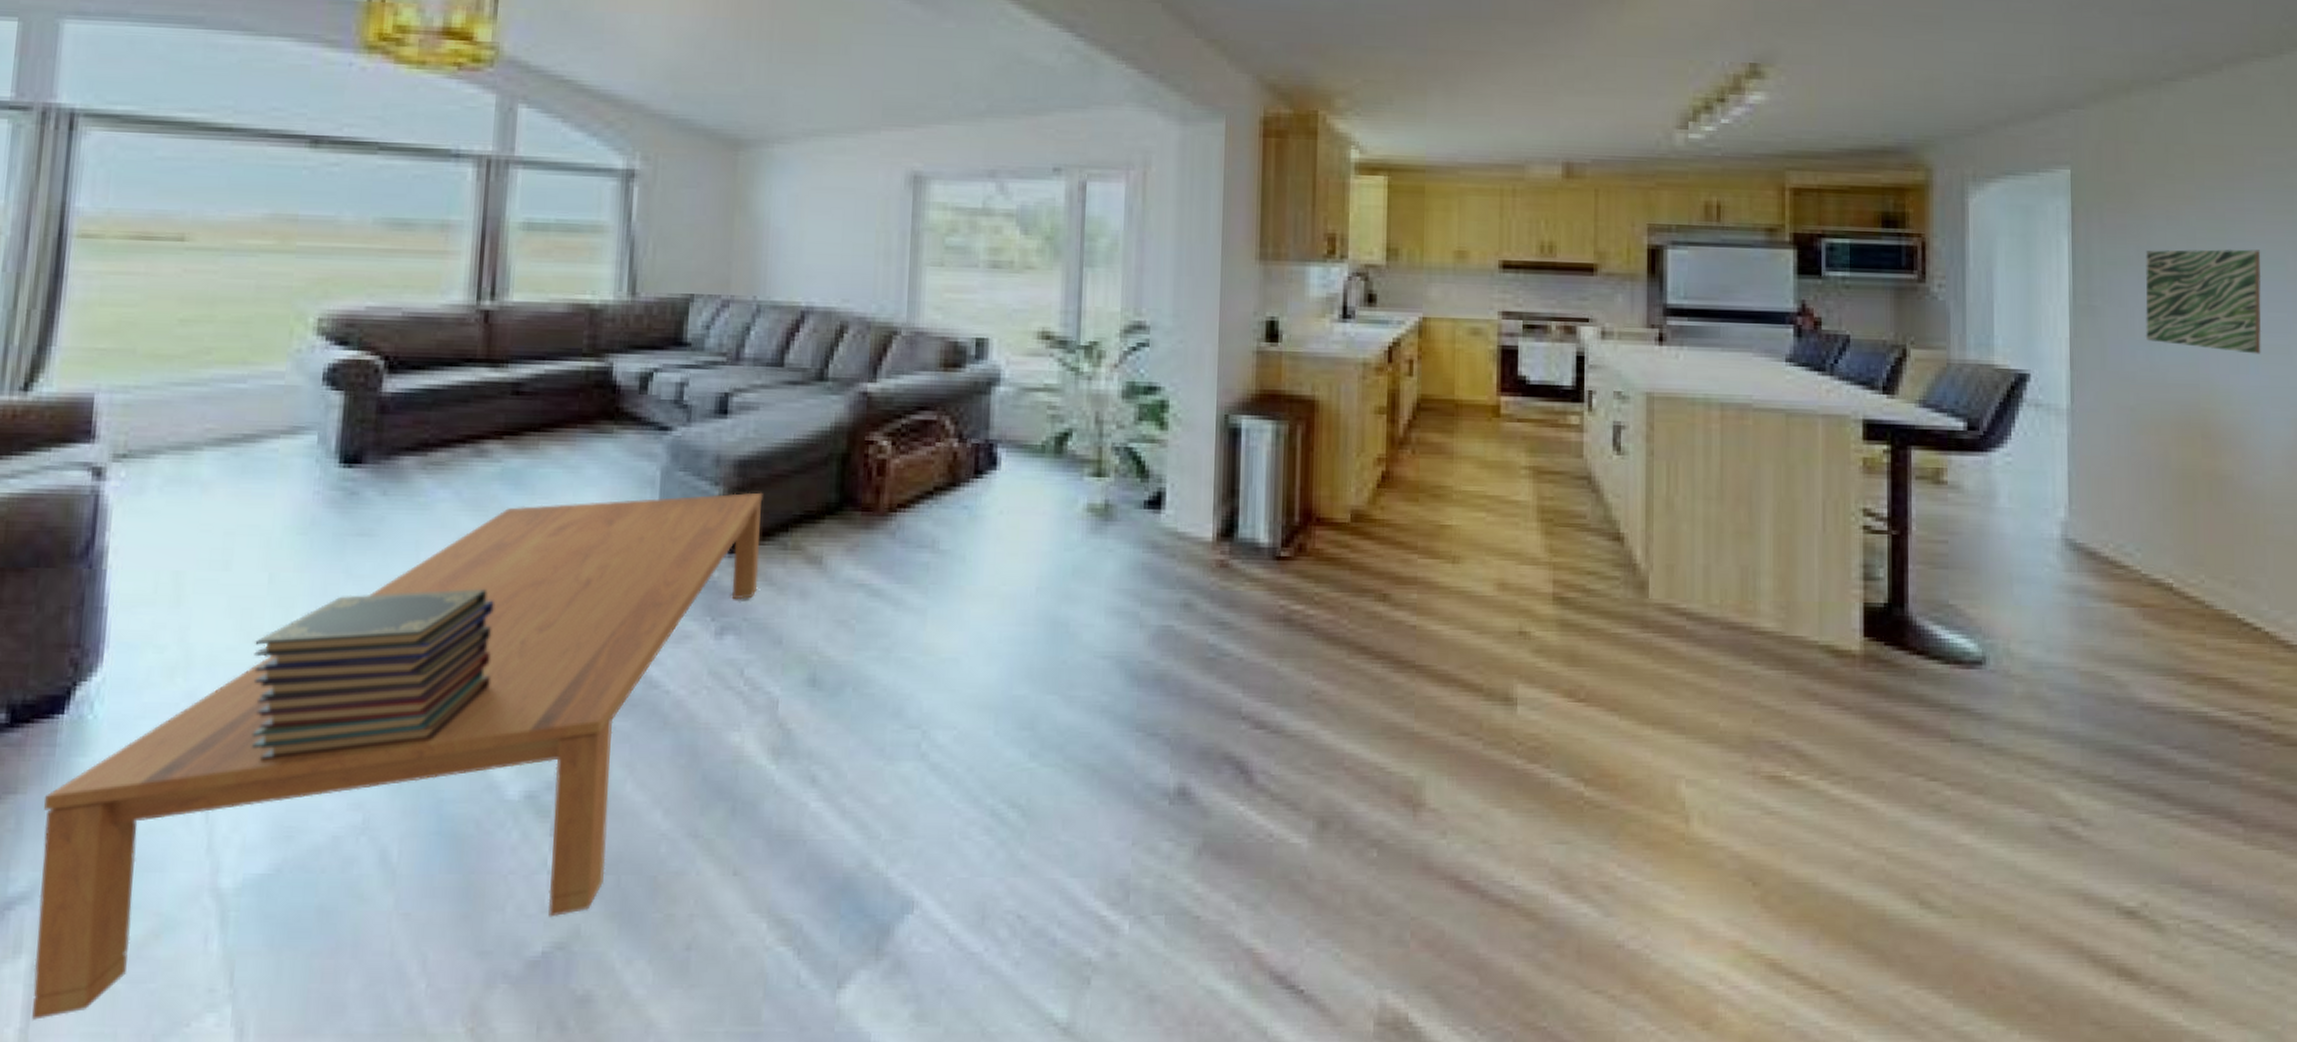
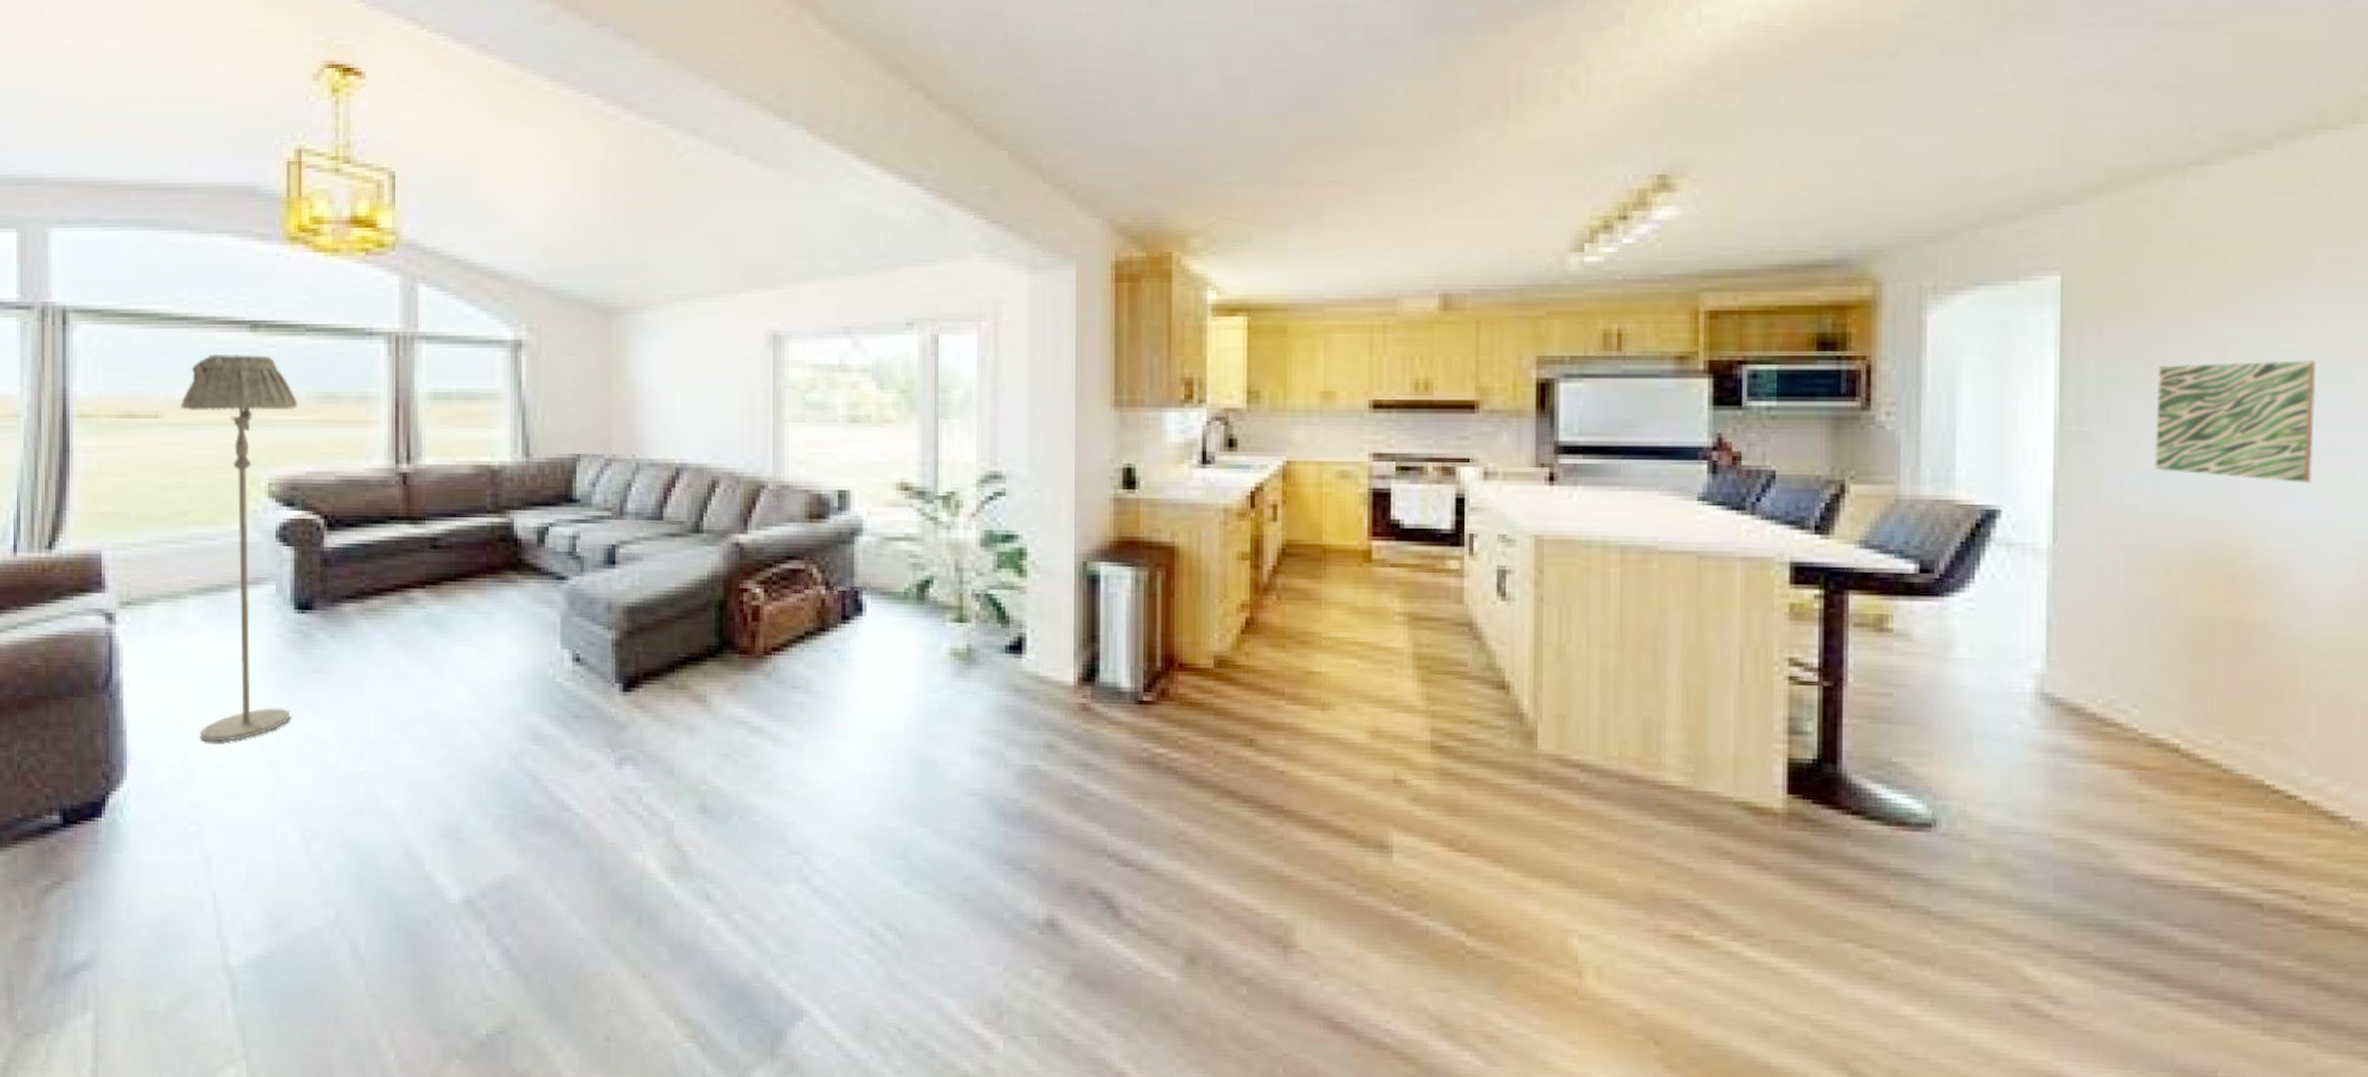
coffee table: present [32,492,763,1020] -> none [93,636,651,1063]
floor lamp: none [204,170,363,620] -> present [181,353,298,743]
book stack: present [251,589,494,761] -> none [240,720,429,862]

